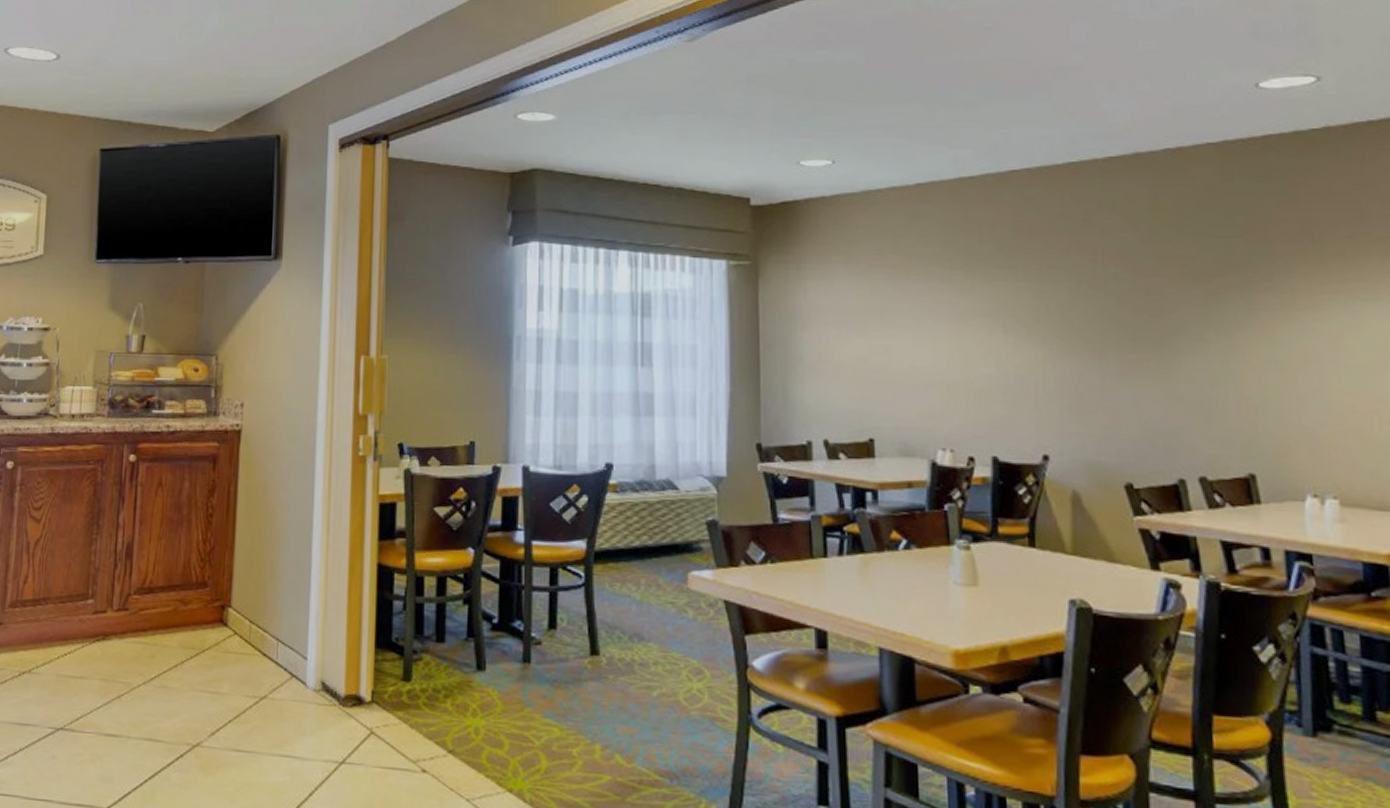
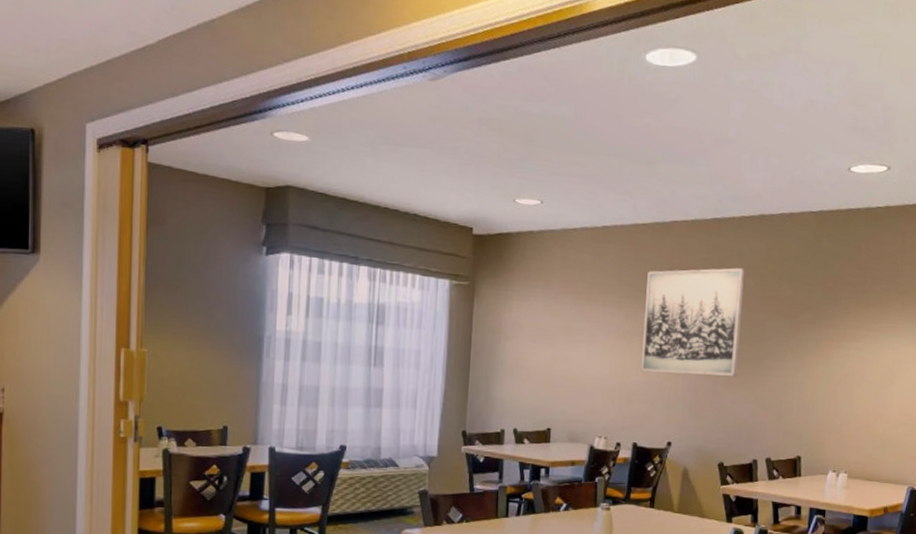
wall art: none [984,222,1133,364] -> present [641,267,745,376]

